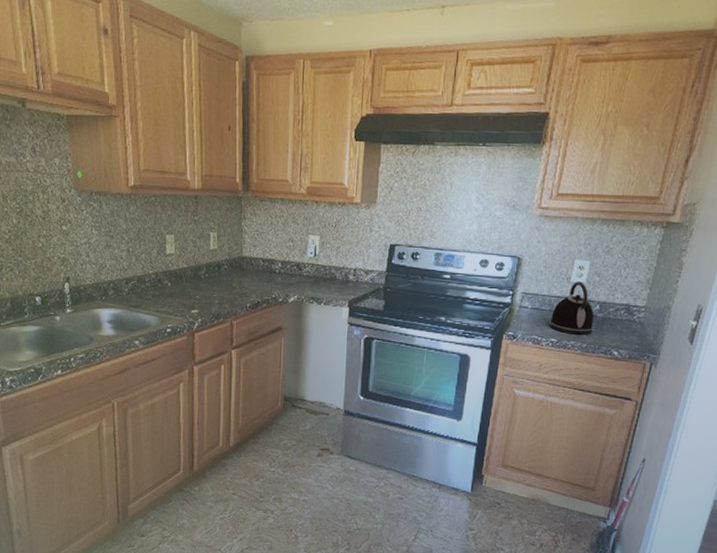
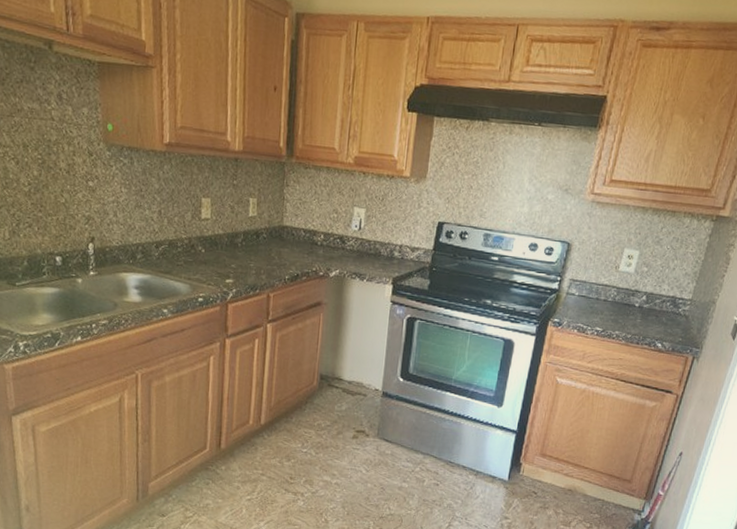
kettle: present [549,281,594,335] -> none [595,270,641,326]

